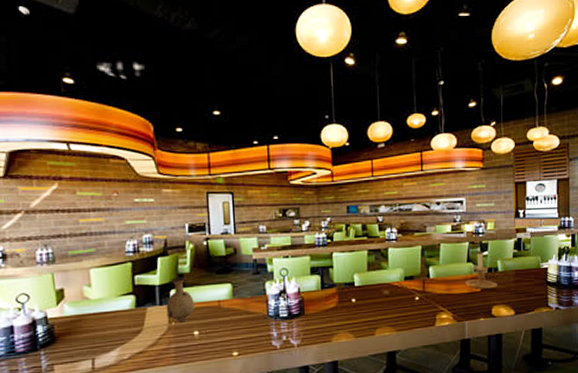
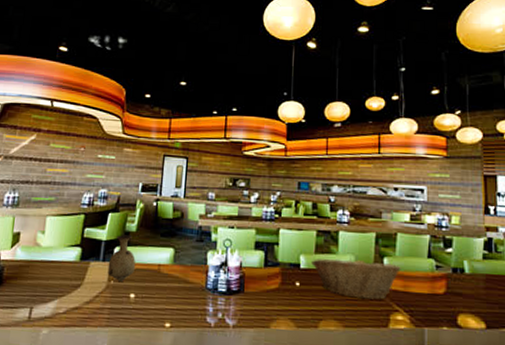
fruit basket: none [365,269,445,306] -> present [311,255,401,300]
candle holder: present [464,253,497,289] -> none [424,249,464,292]

